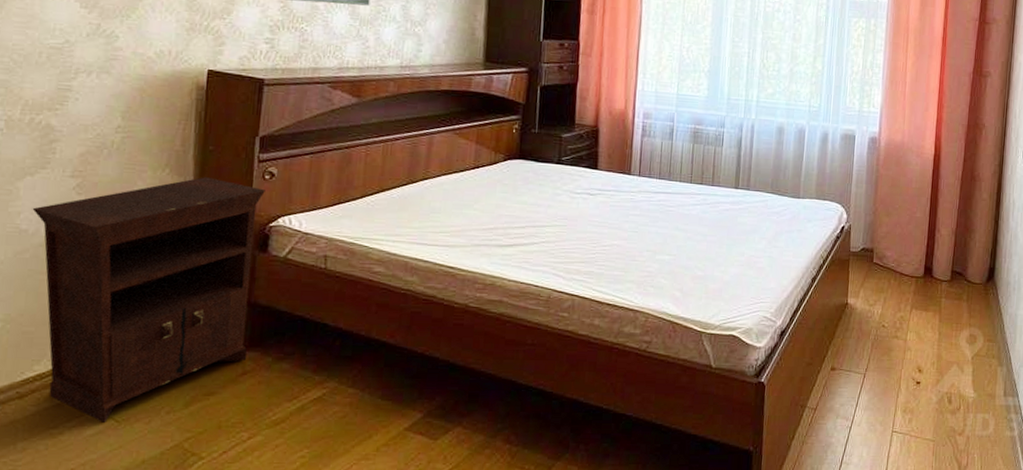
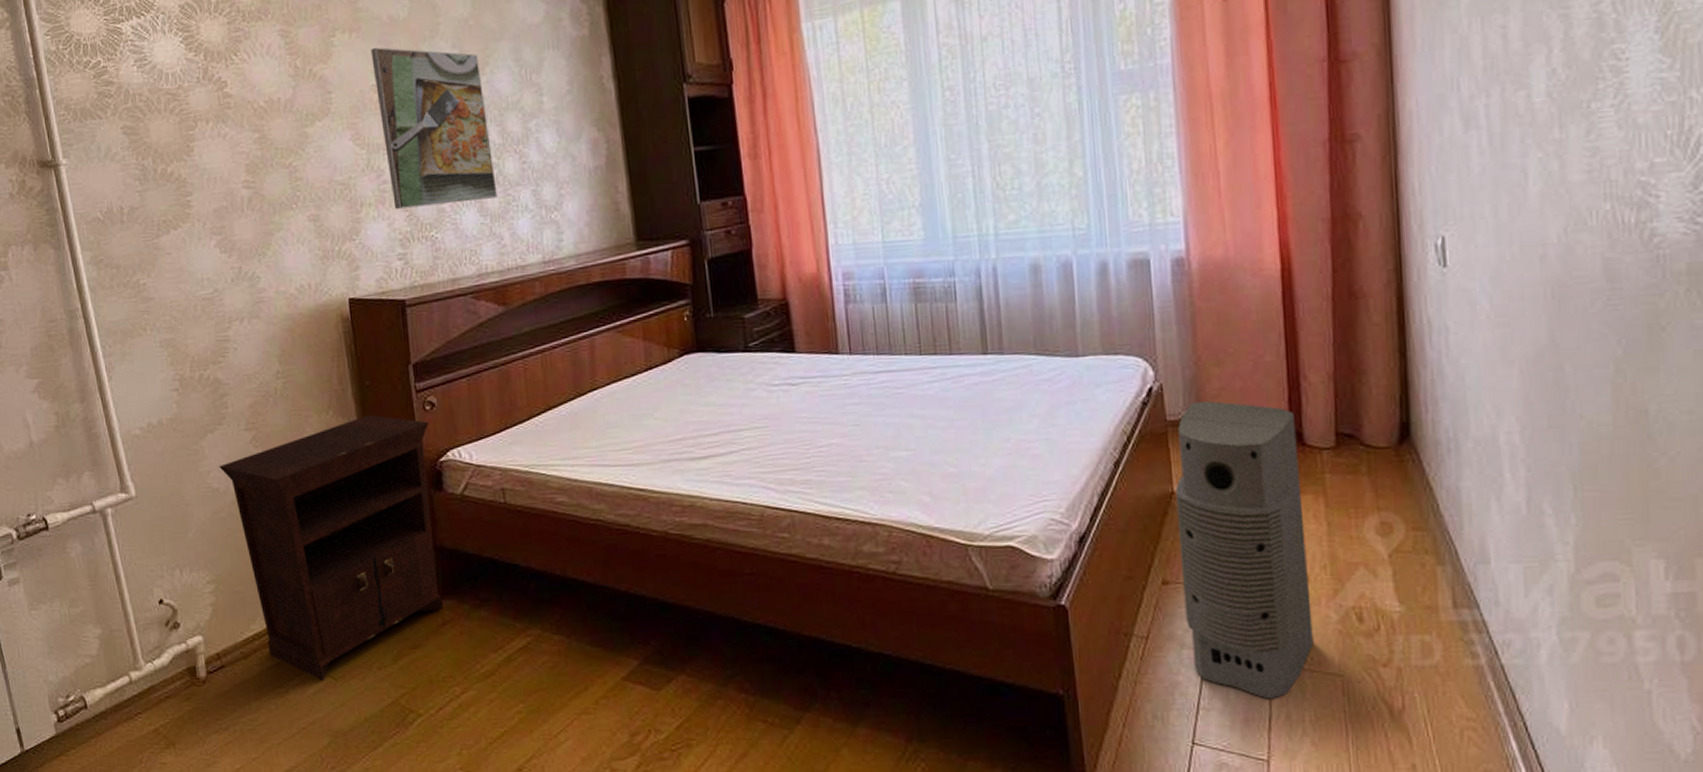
air purifier: none [842,239,929,457] -> present [1175,400,1314,699]

